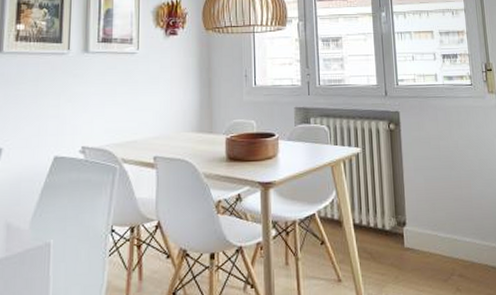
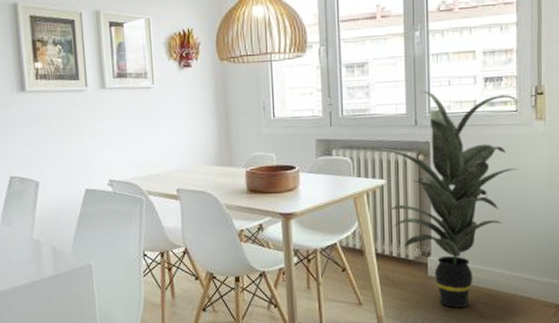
indoor plant: none [344,64,478,281] -> present [368,90,519,308]

